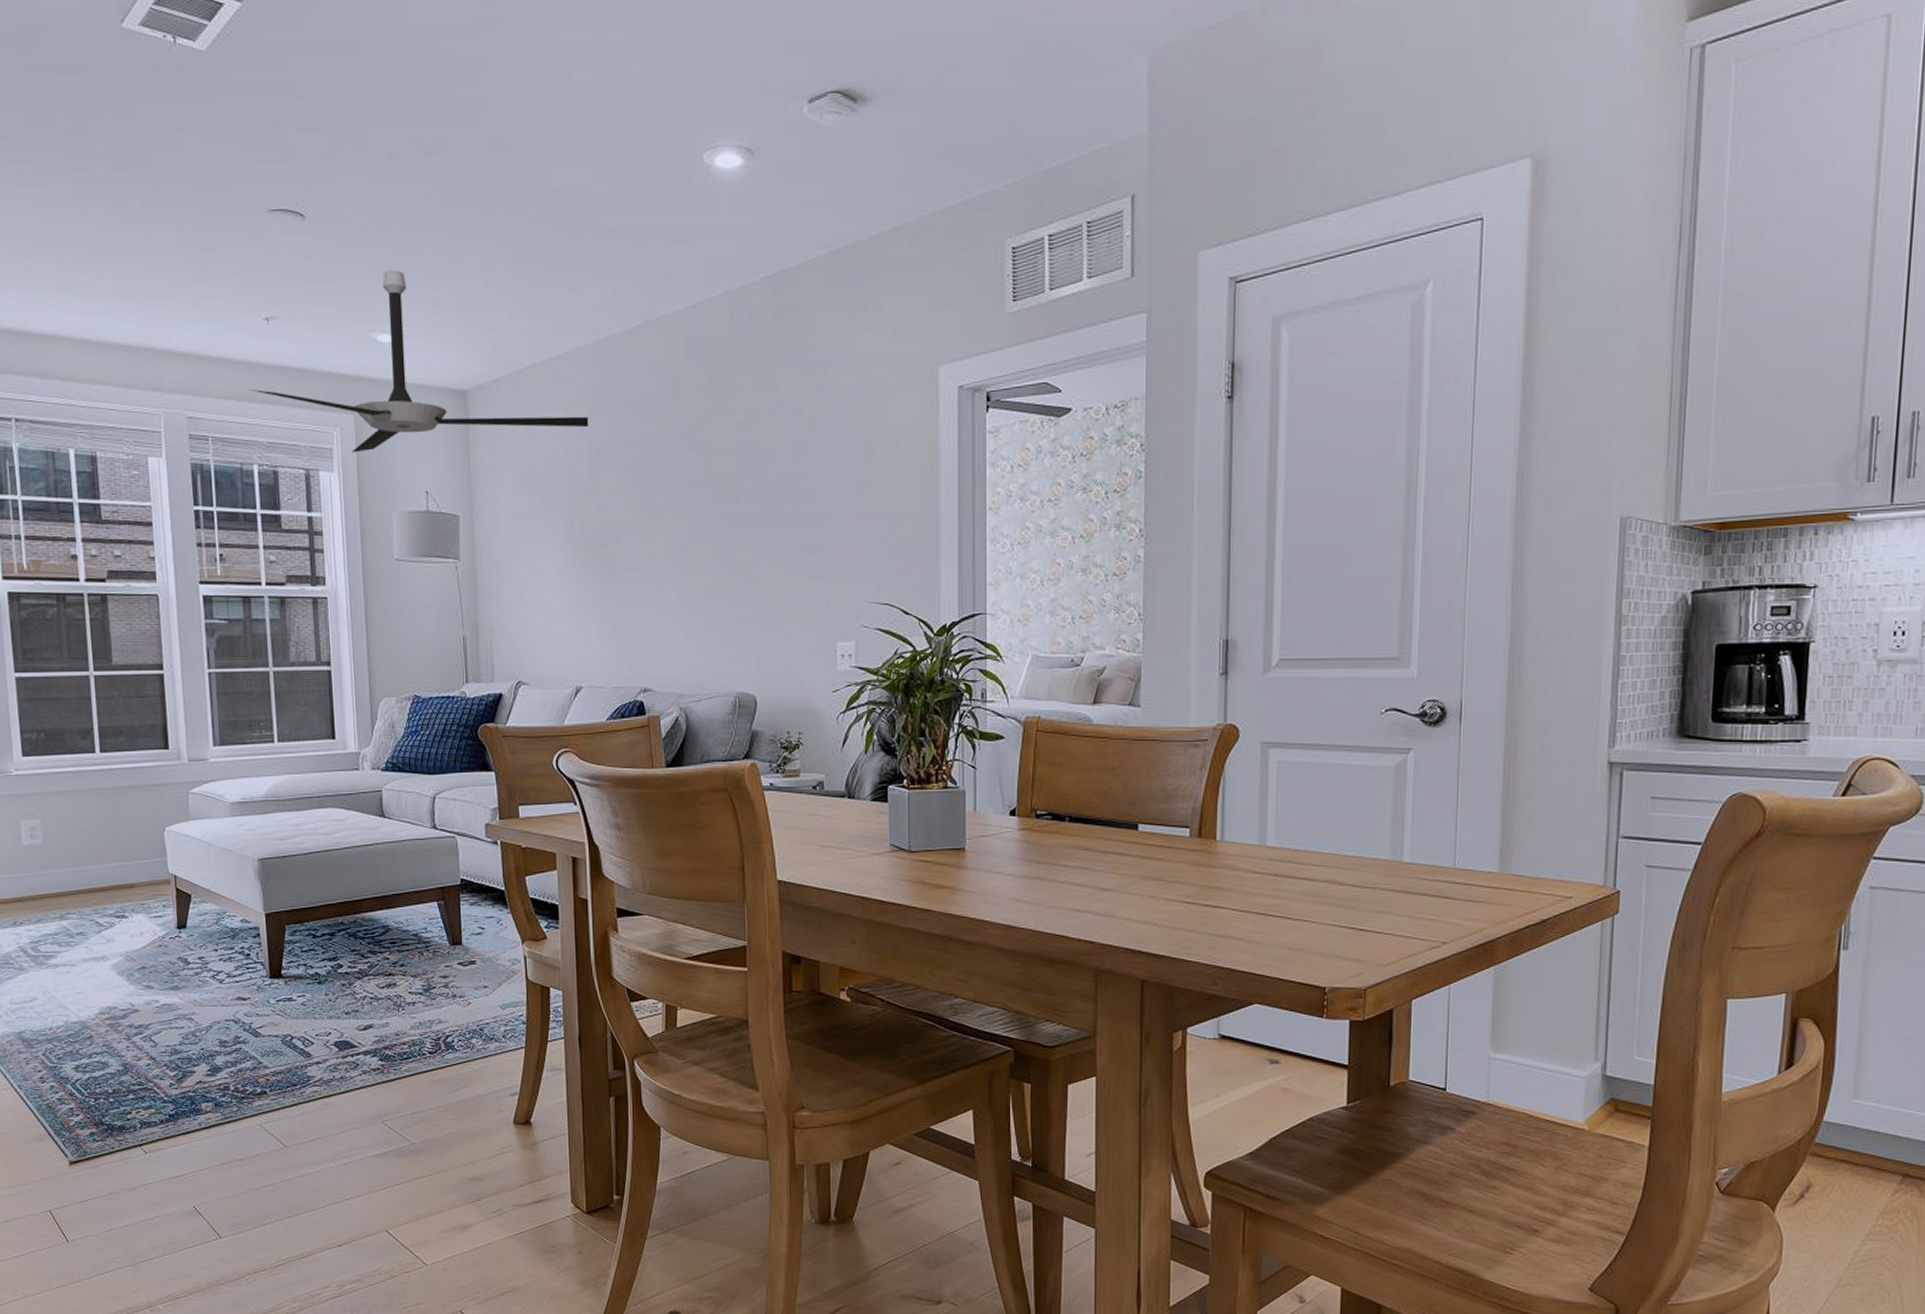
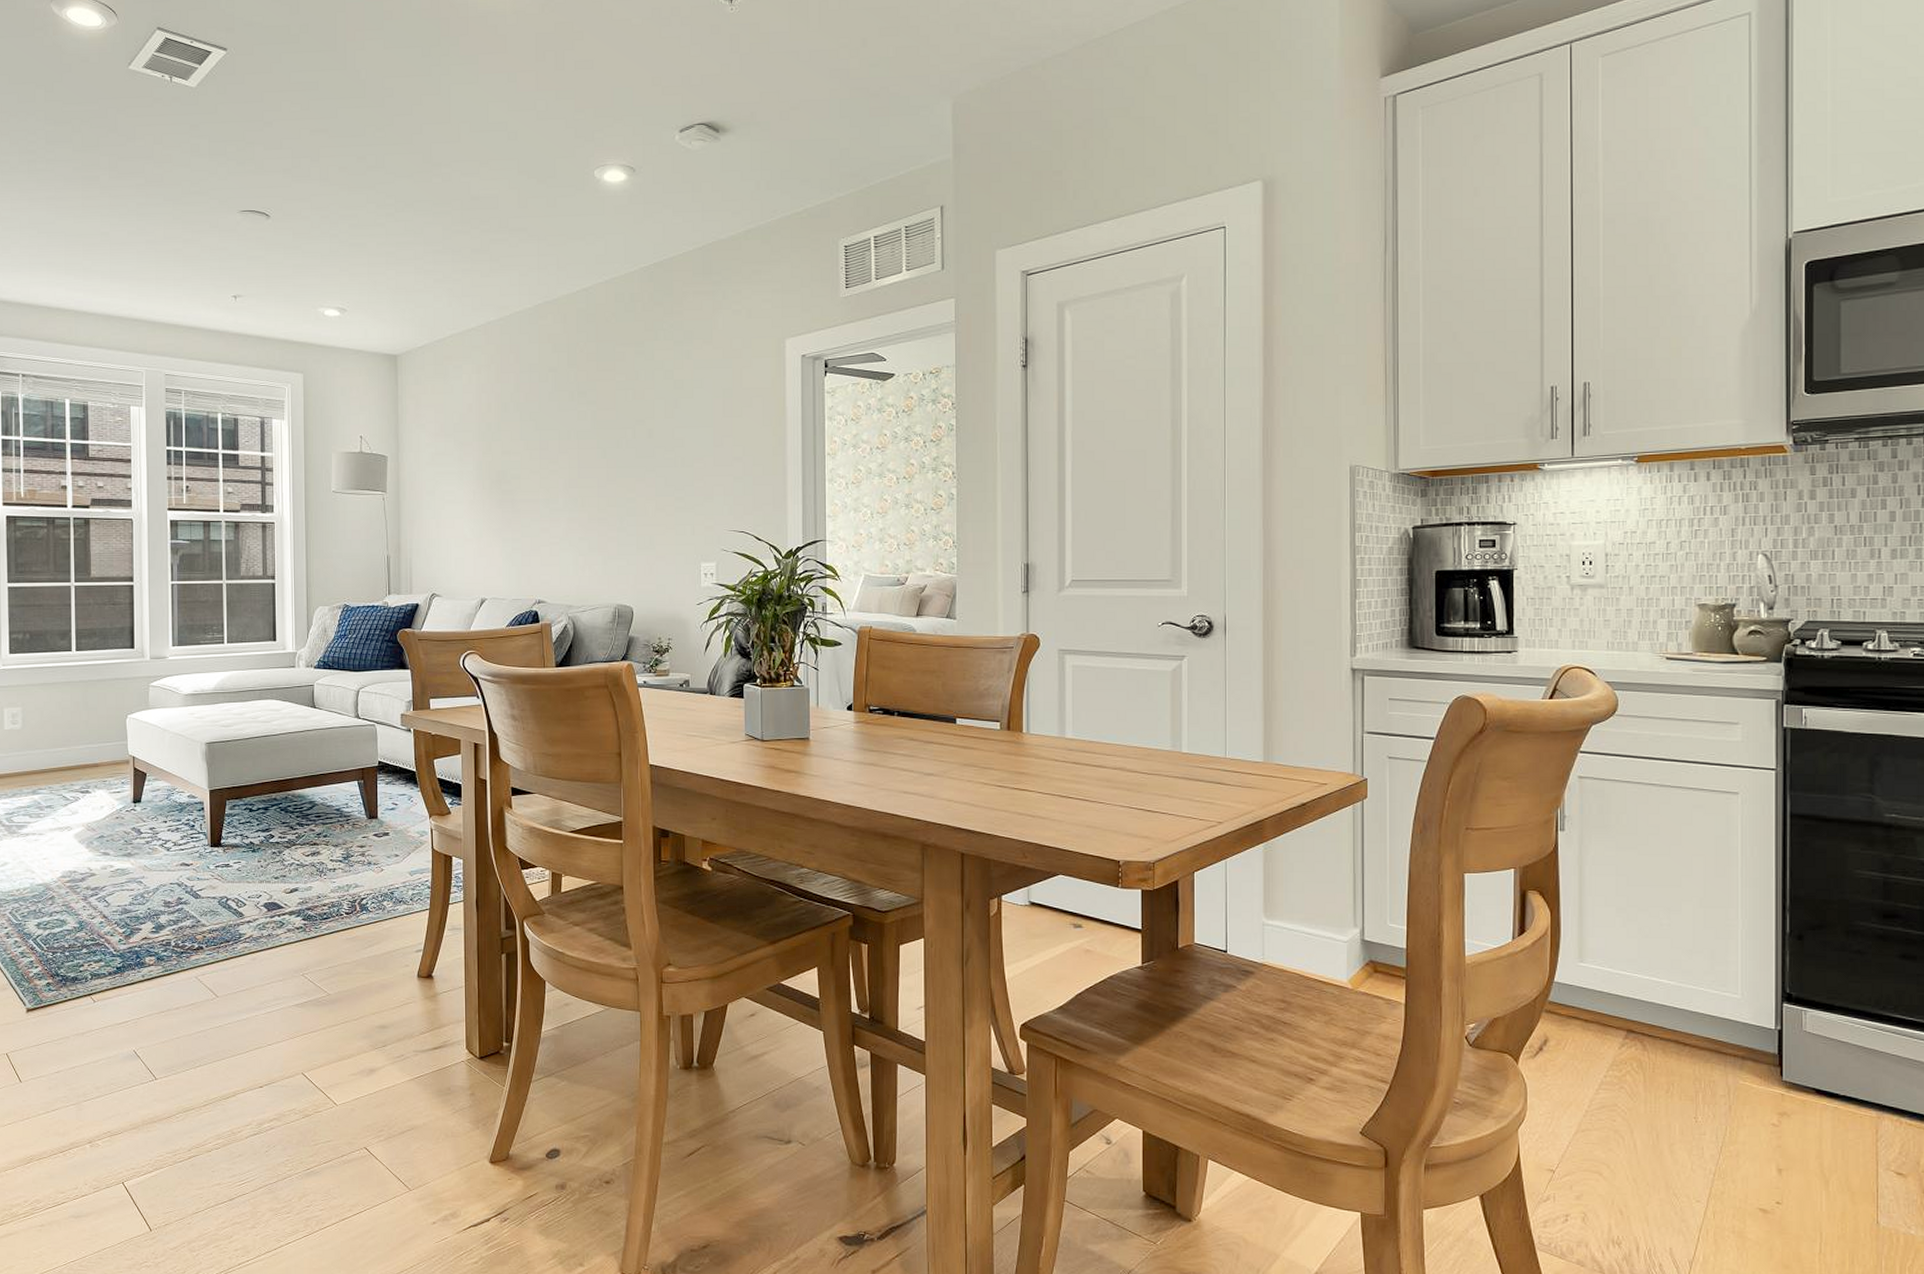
ceiling fan: present [250,270,589,453] -> none [218,259,497,404]

